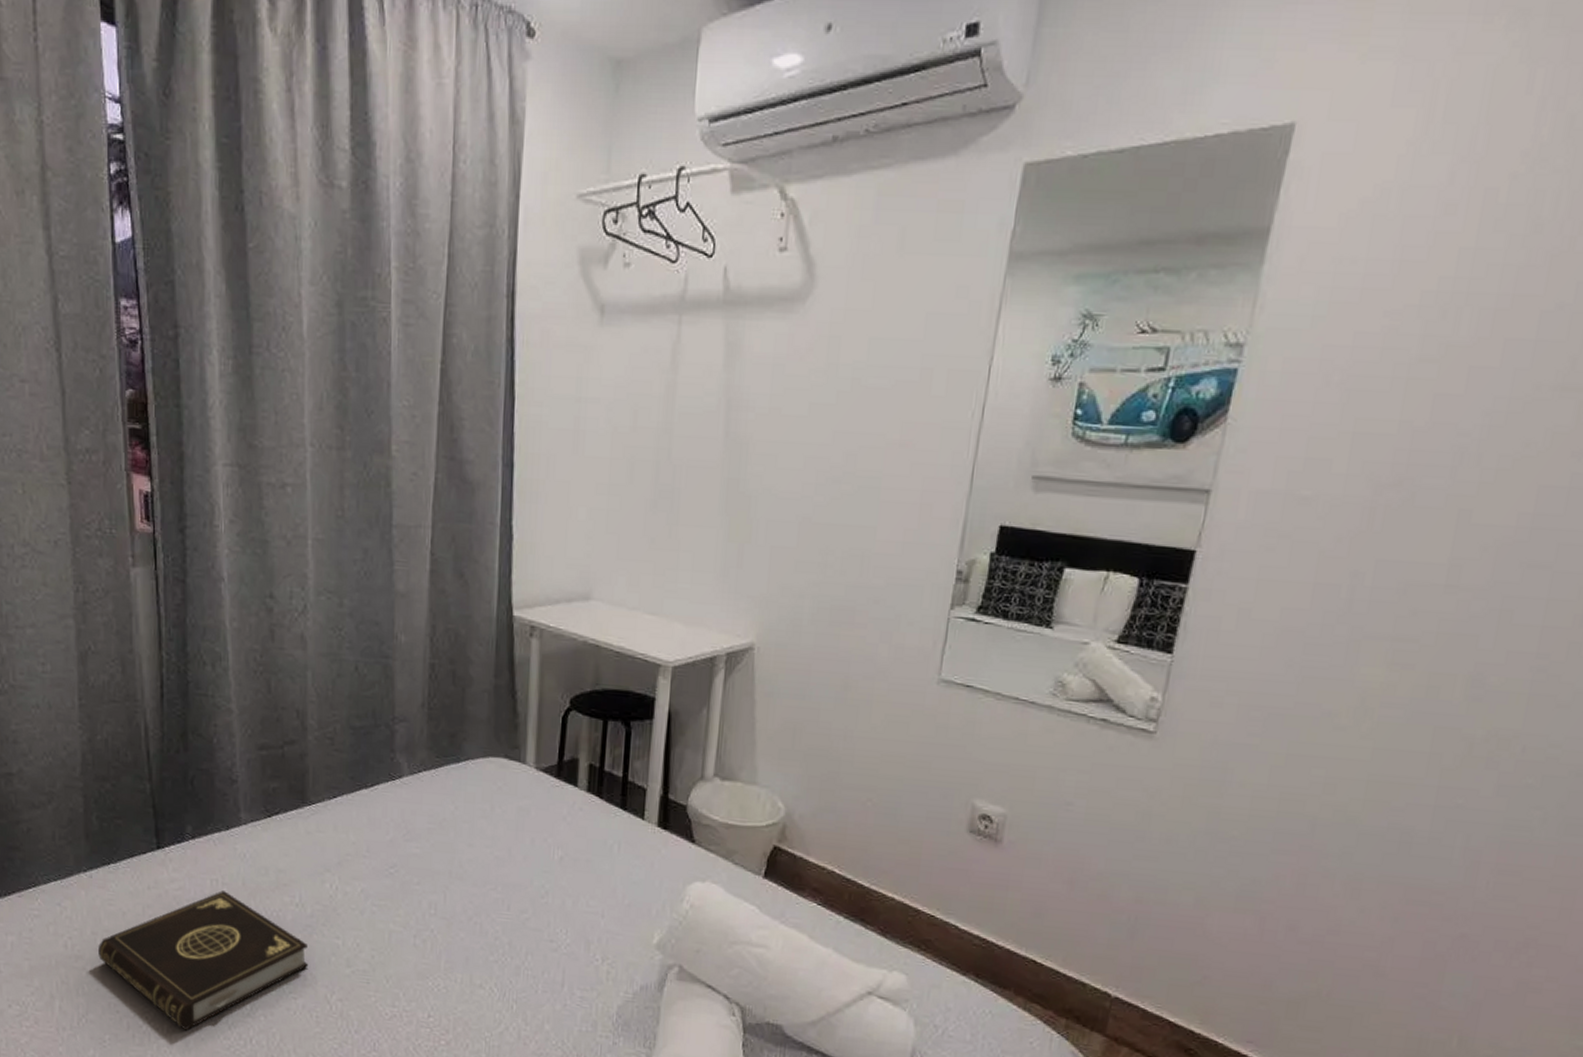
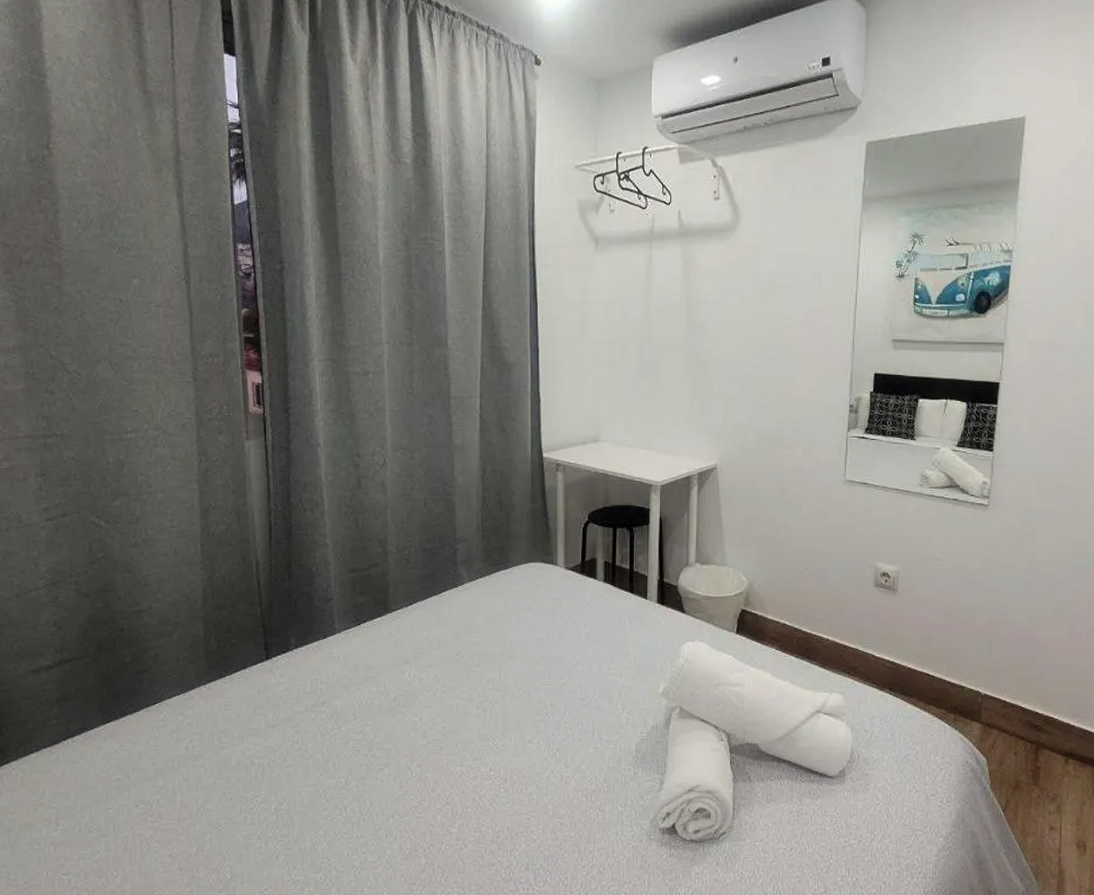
book: present [98,891,309,1031] -> none [216,688,392,807]

